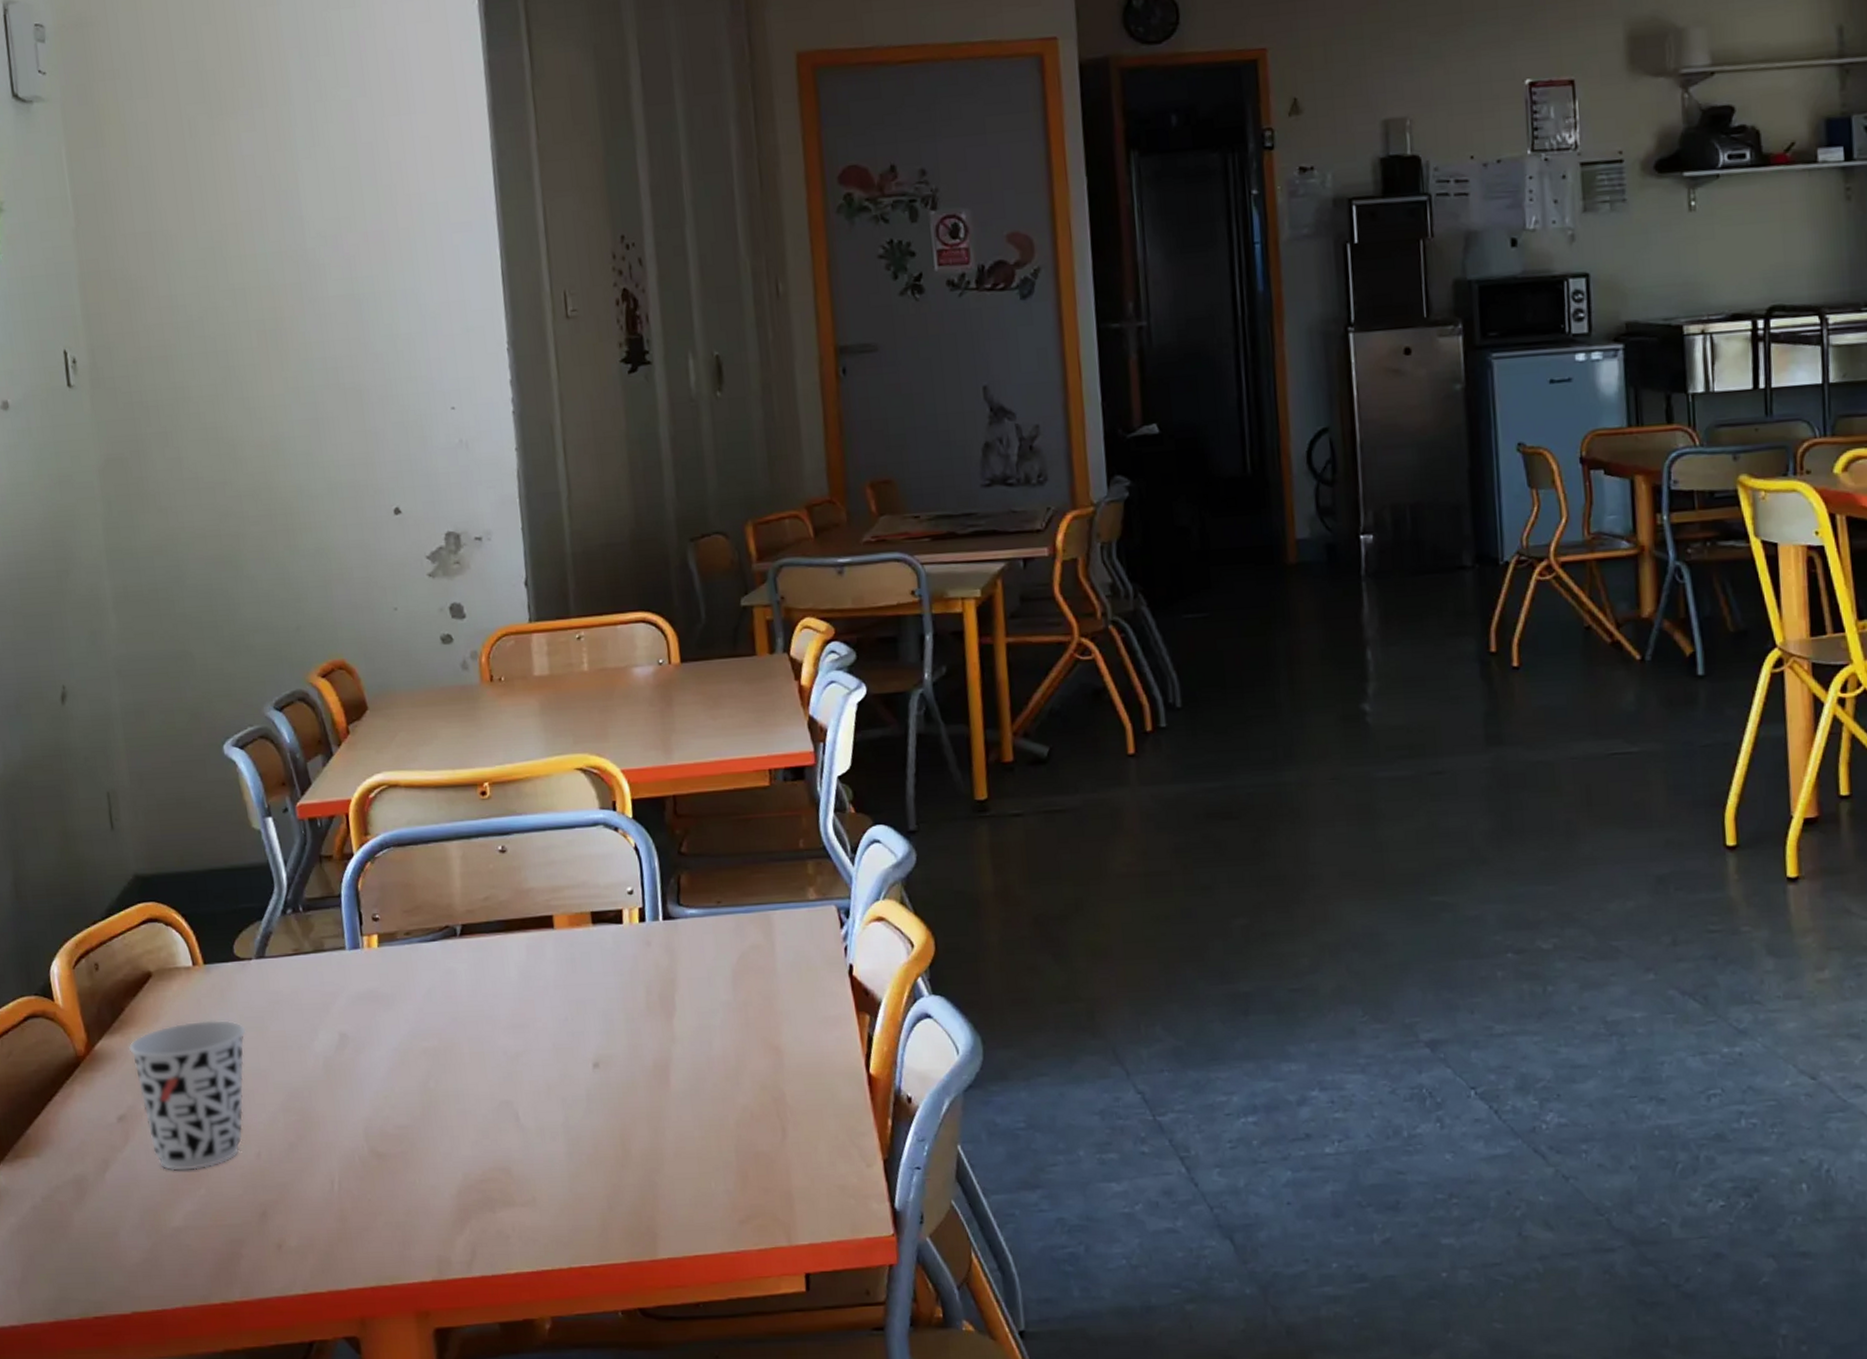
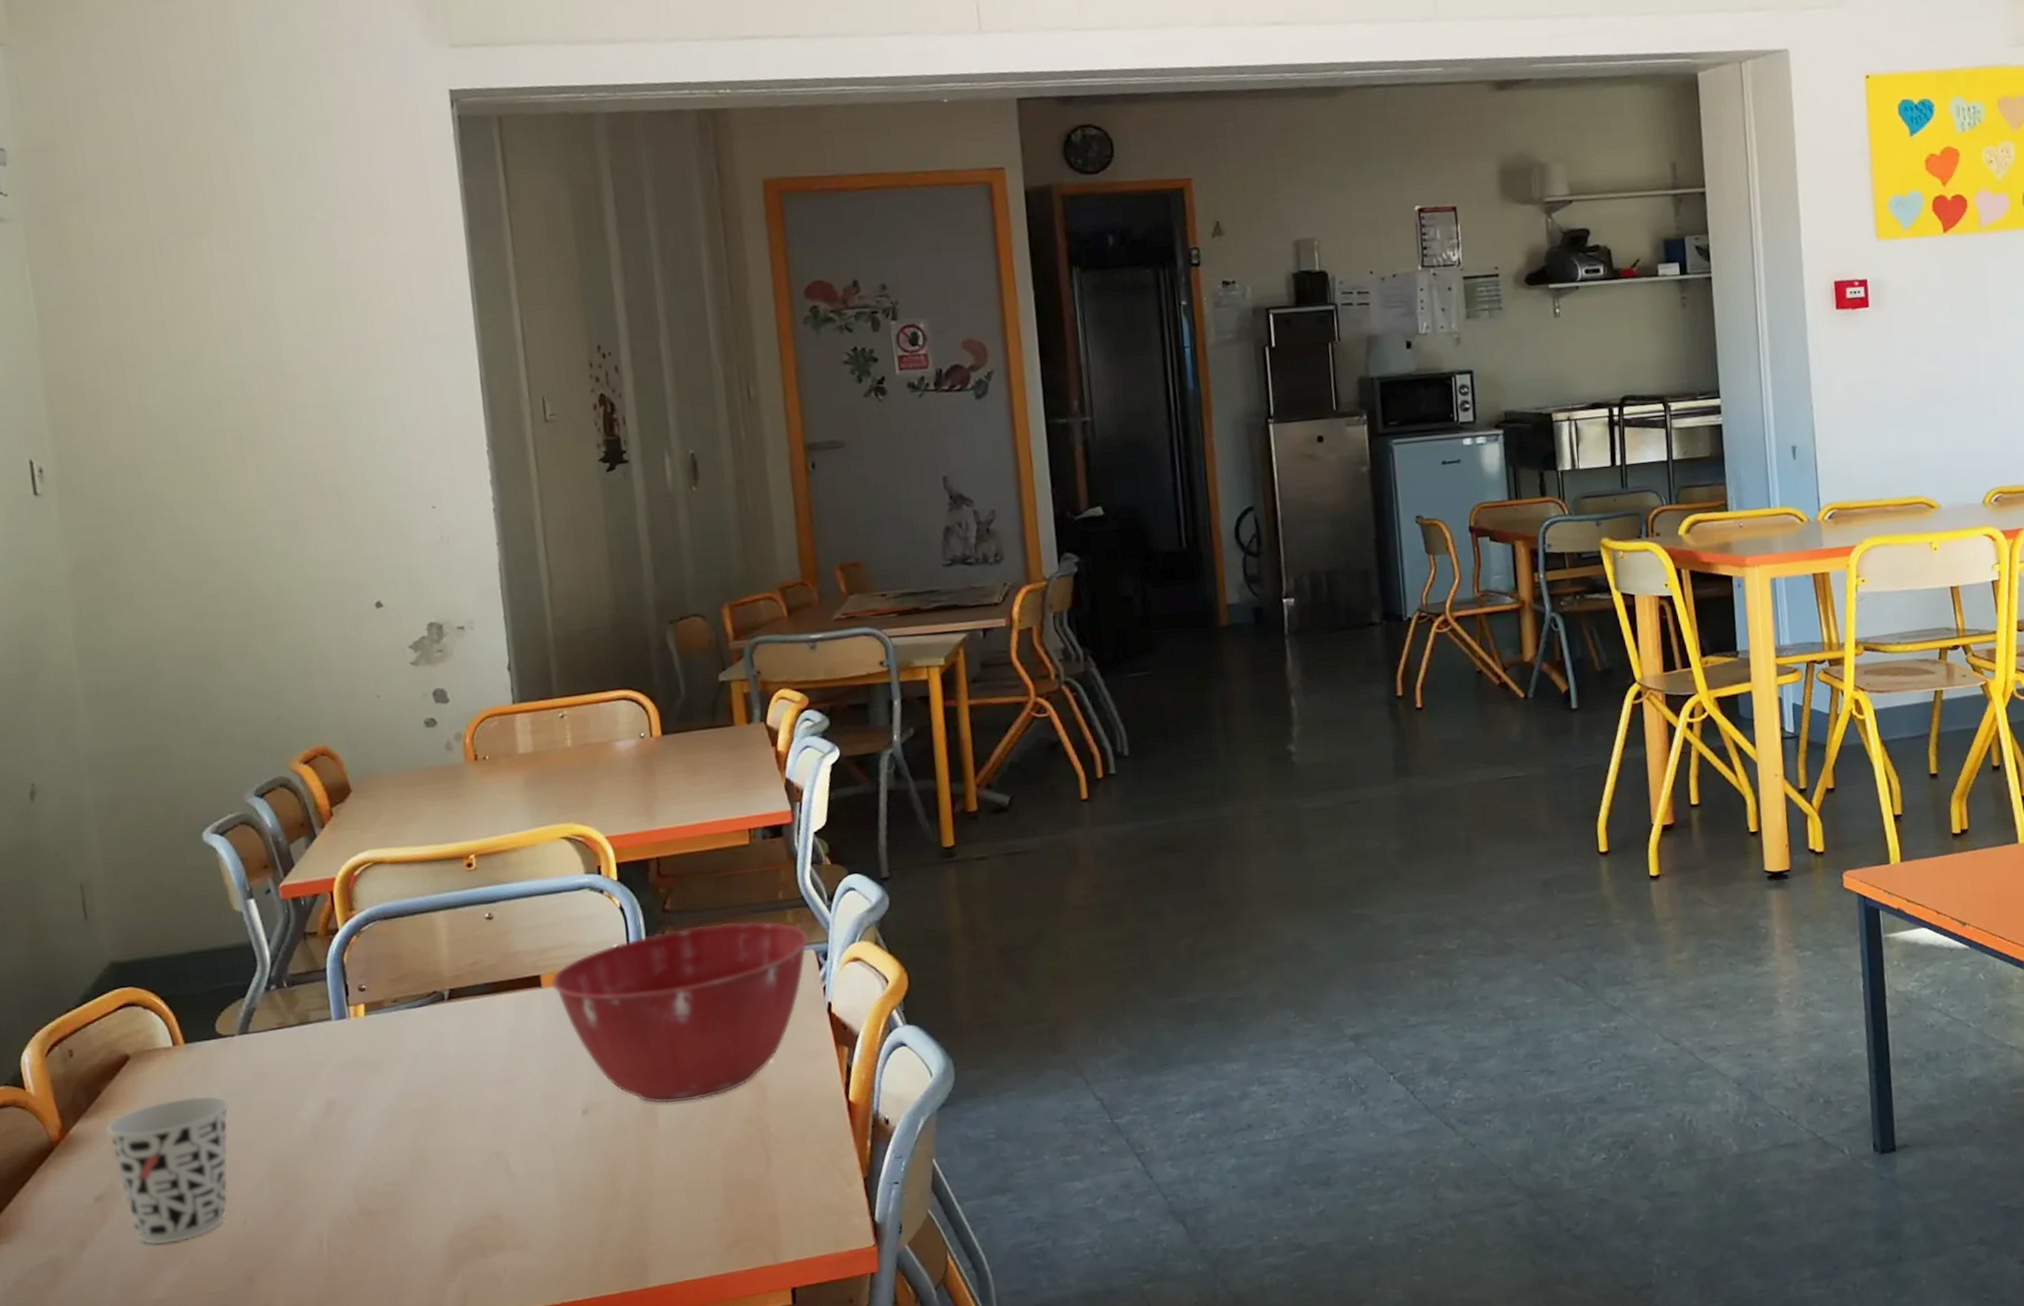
mixing bowl: none [563,871,830,1063] -> present [551,921,809,1104]

